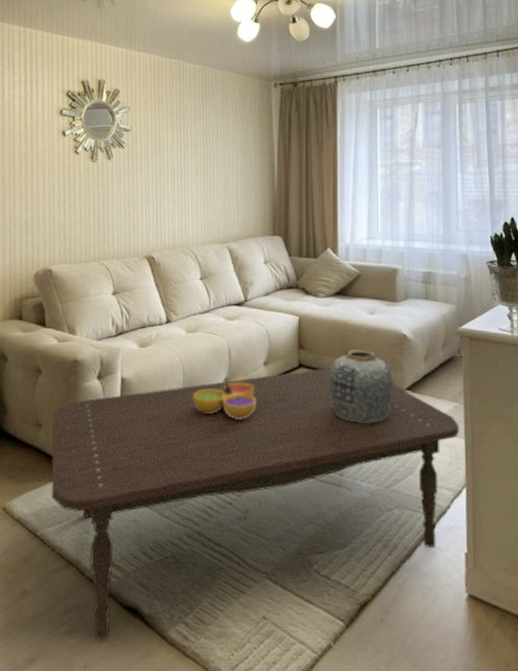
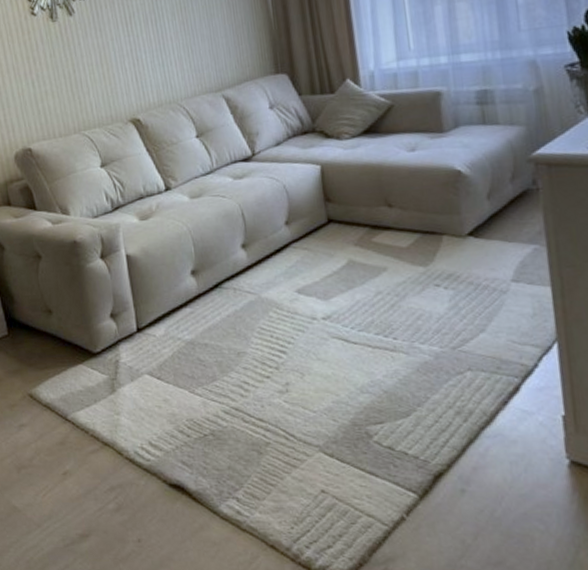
coffee table: present [51,368,460,640] -> none [60,220,544,516]
decorative bowl: present [193,381,257,419] -> none [208,246,283,288]
vase: present [329,350,393,423] -> none [366,195,451,279]

